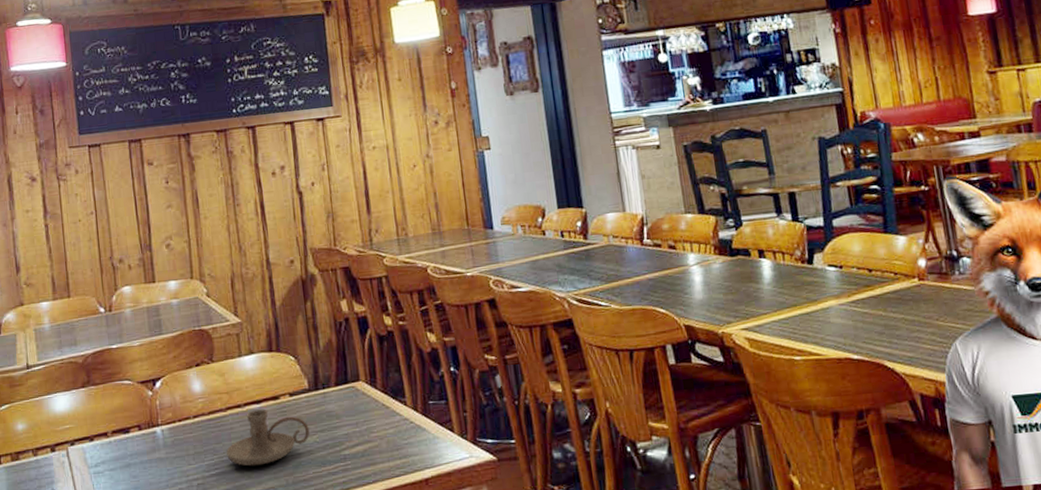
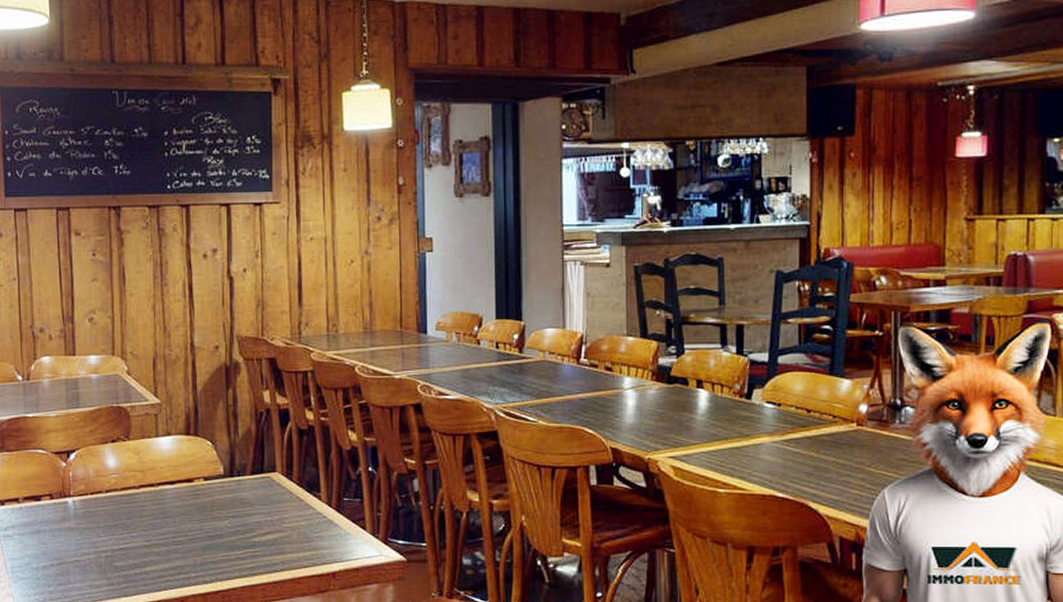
candle holder: present [226,409,310,467] -> none [137,490,221,544]

